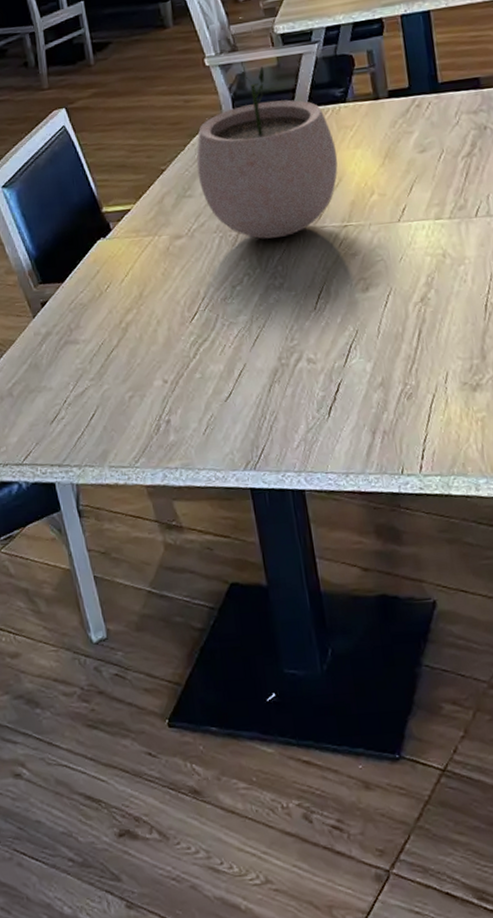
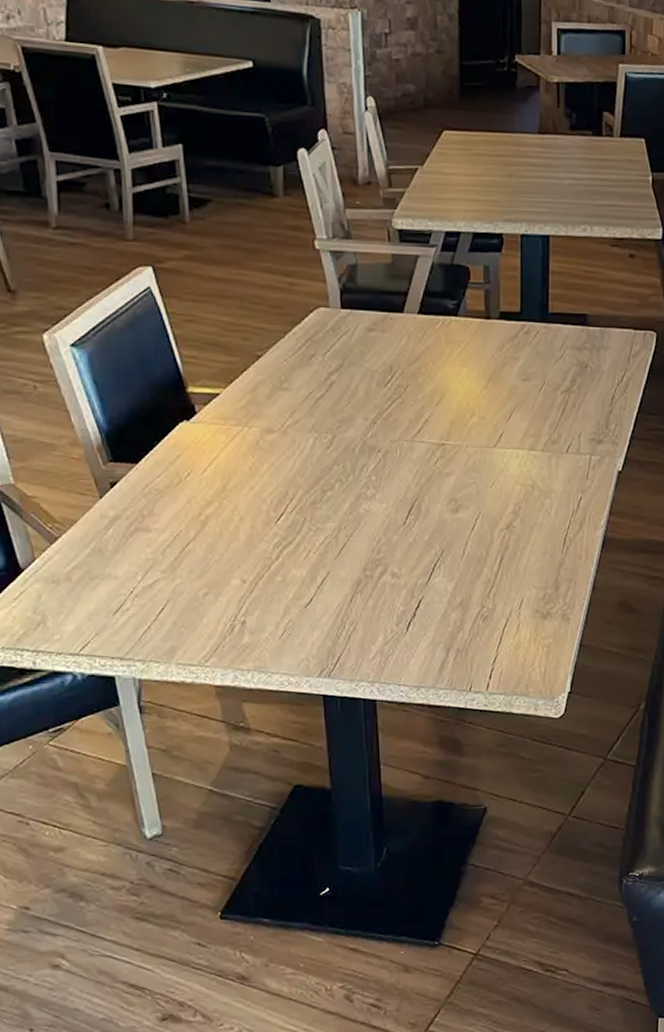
plant pot: present [196,66,338,239] -> none [296,261,443,446]

